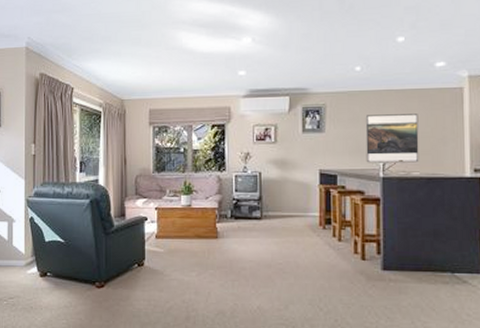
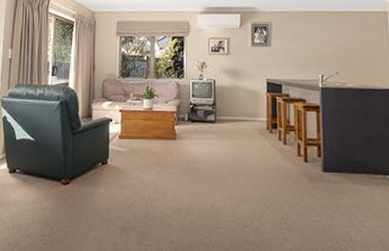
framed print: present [365,114,419,163] -> none [306,32,353,75]

